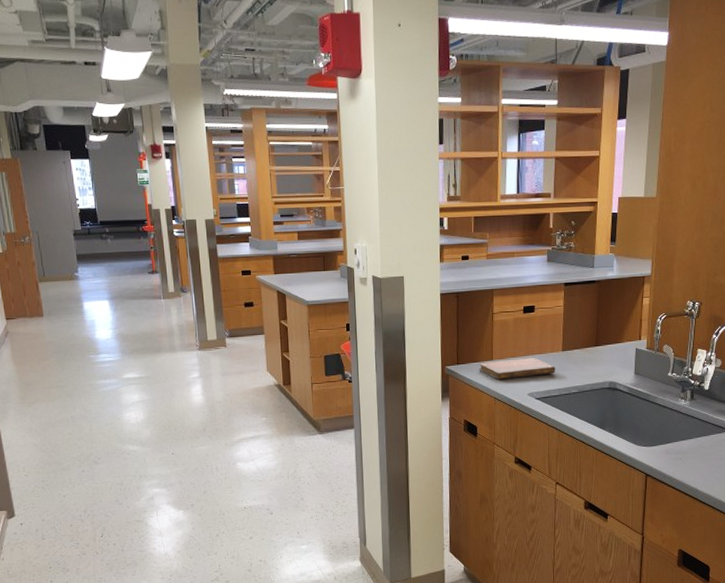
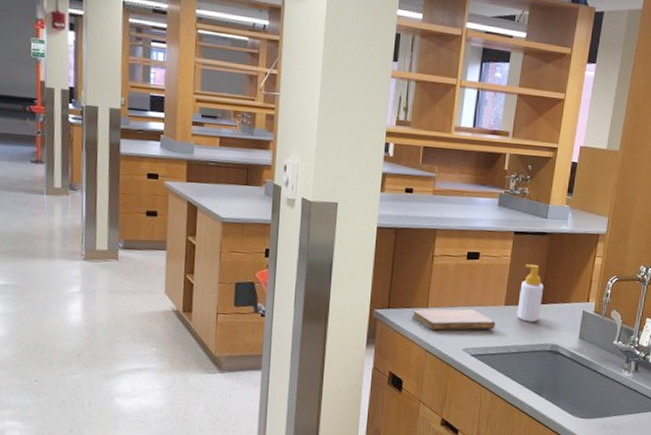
soap bottle: none [574,311,597,364] -> present [517,265,544,322]

